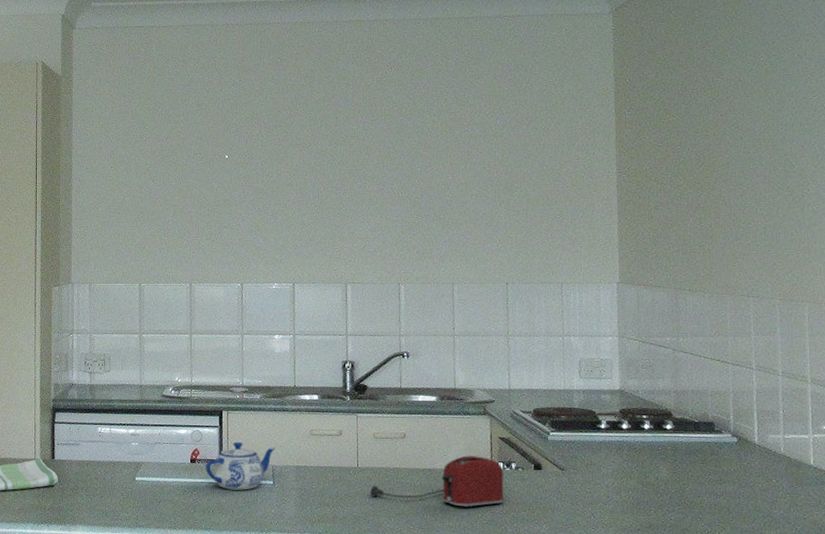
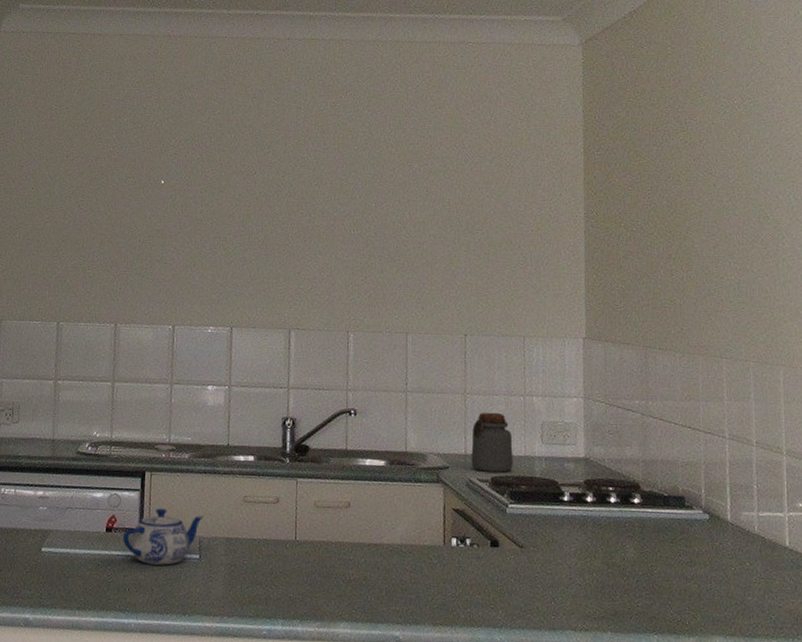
toaster: present [367,455,504,507] -> none [305,529,457,589]
jar: none [514,351,553,405] -> present [471,412,513,473]

